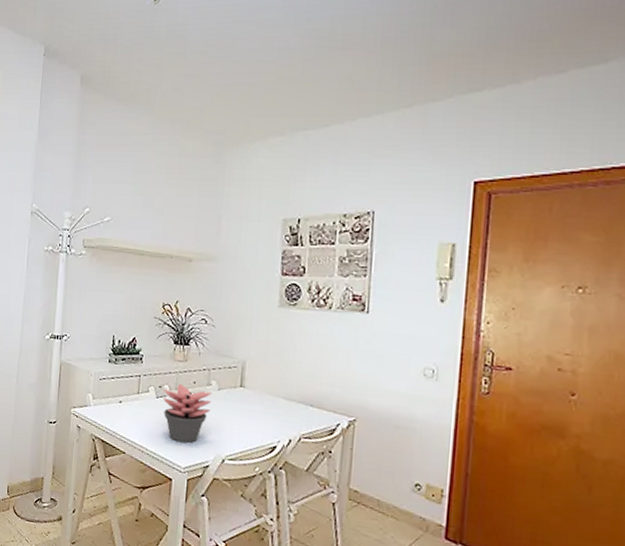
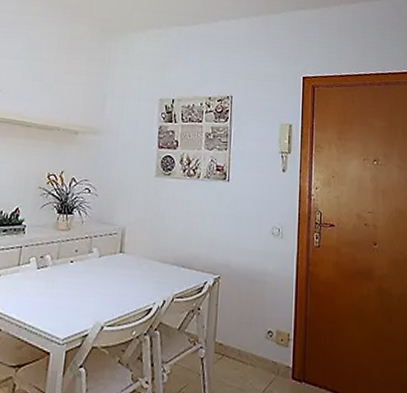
succulent plant: present [163,383,212,444] -> none [44,252,93,314]

